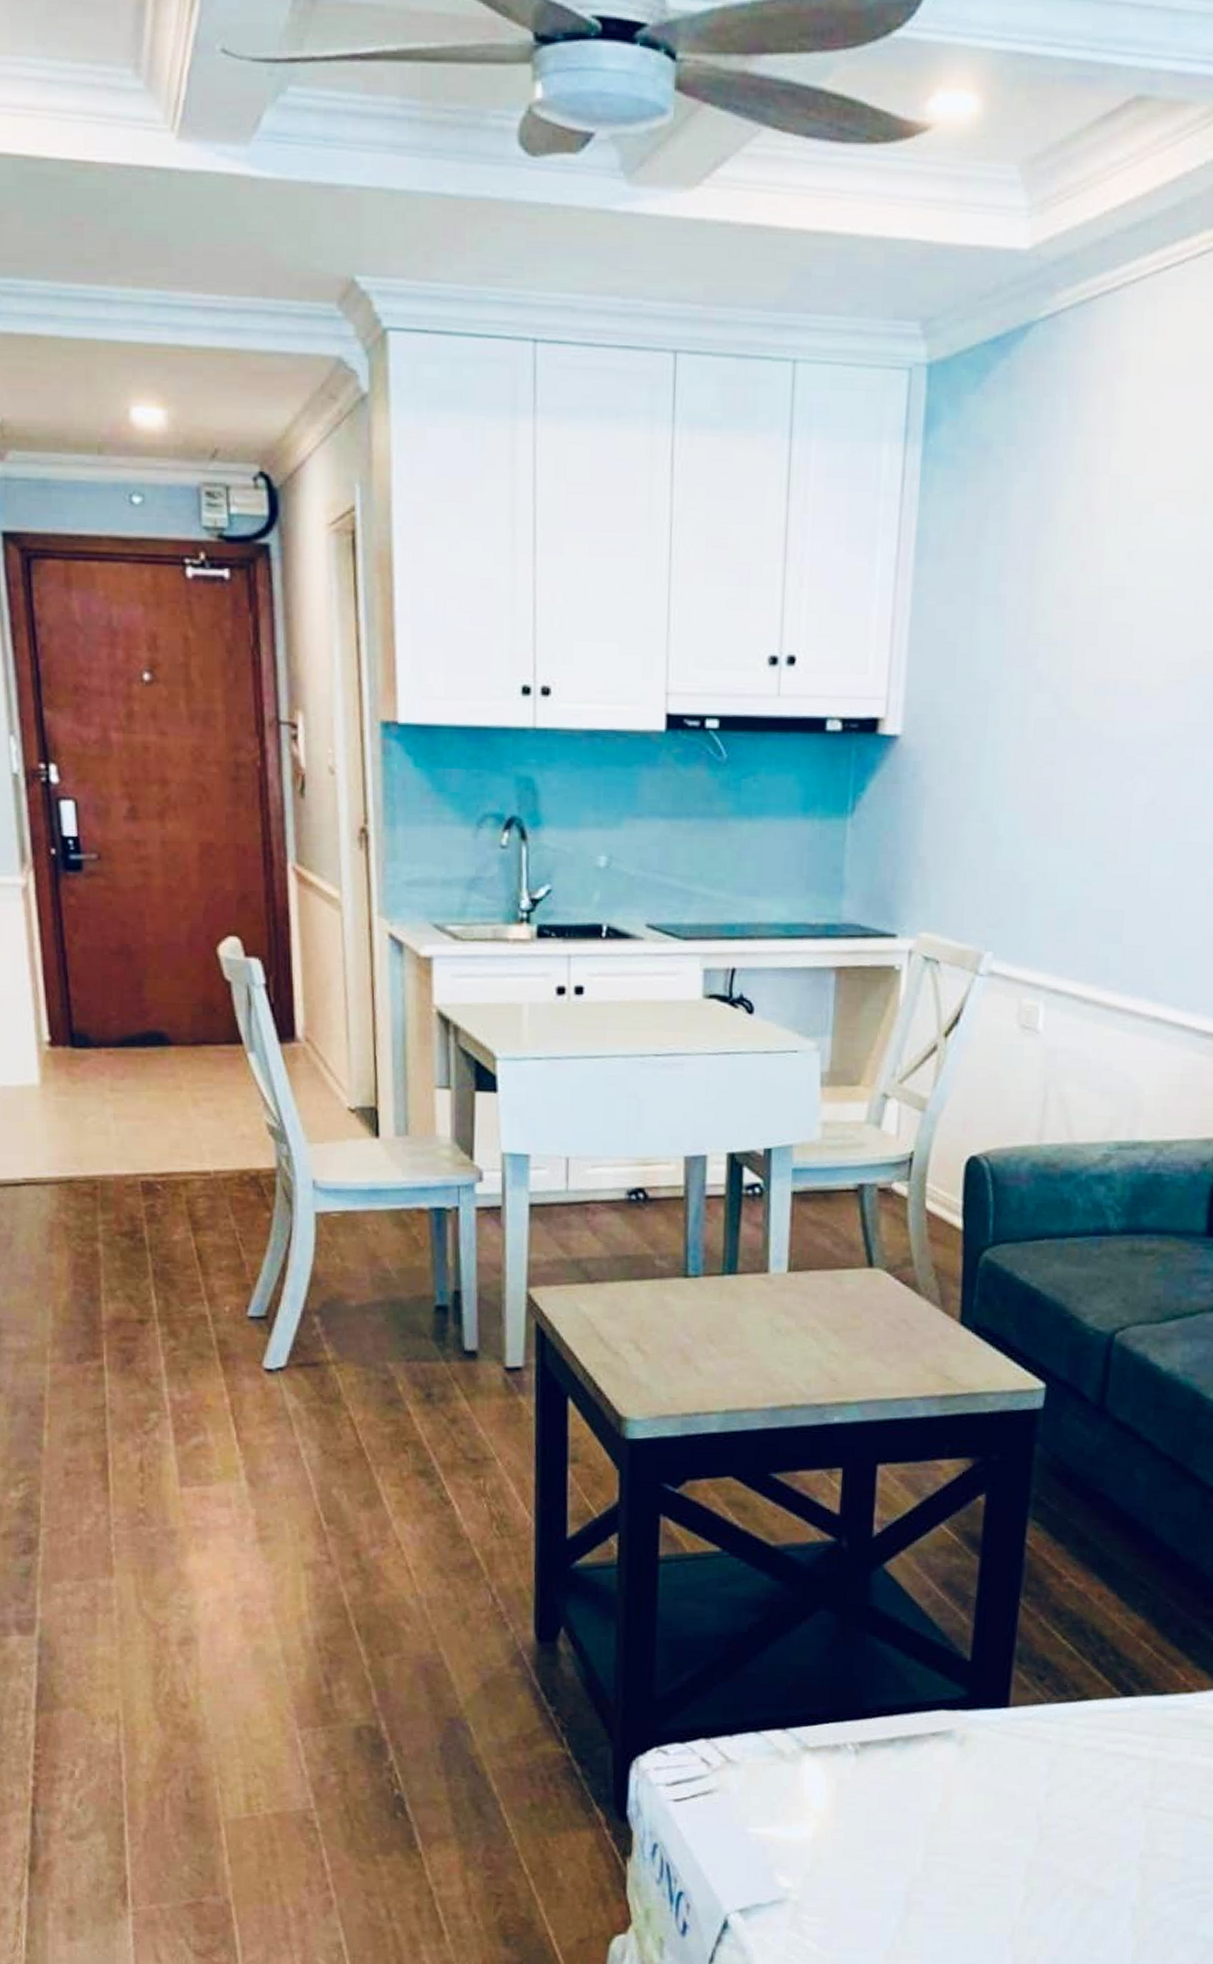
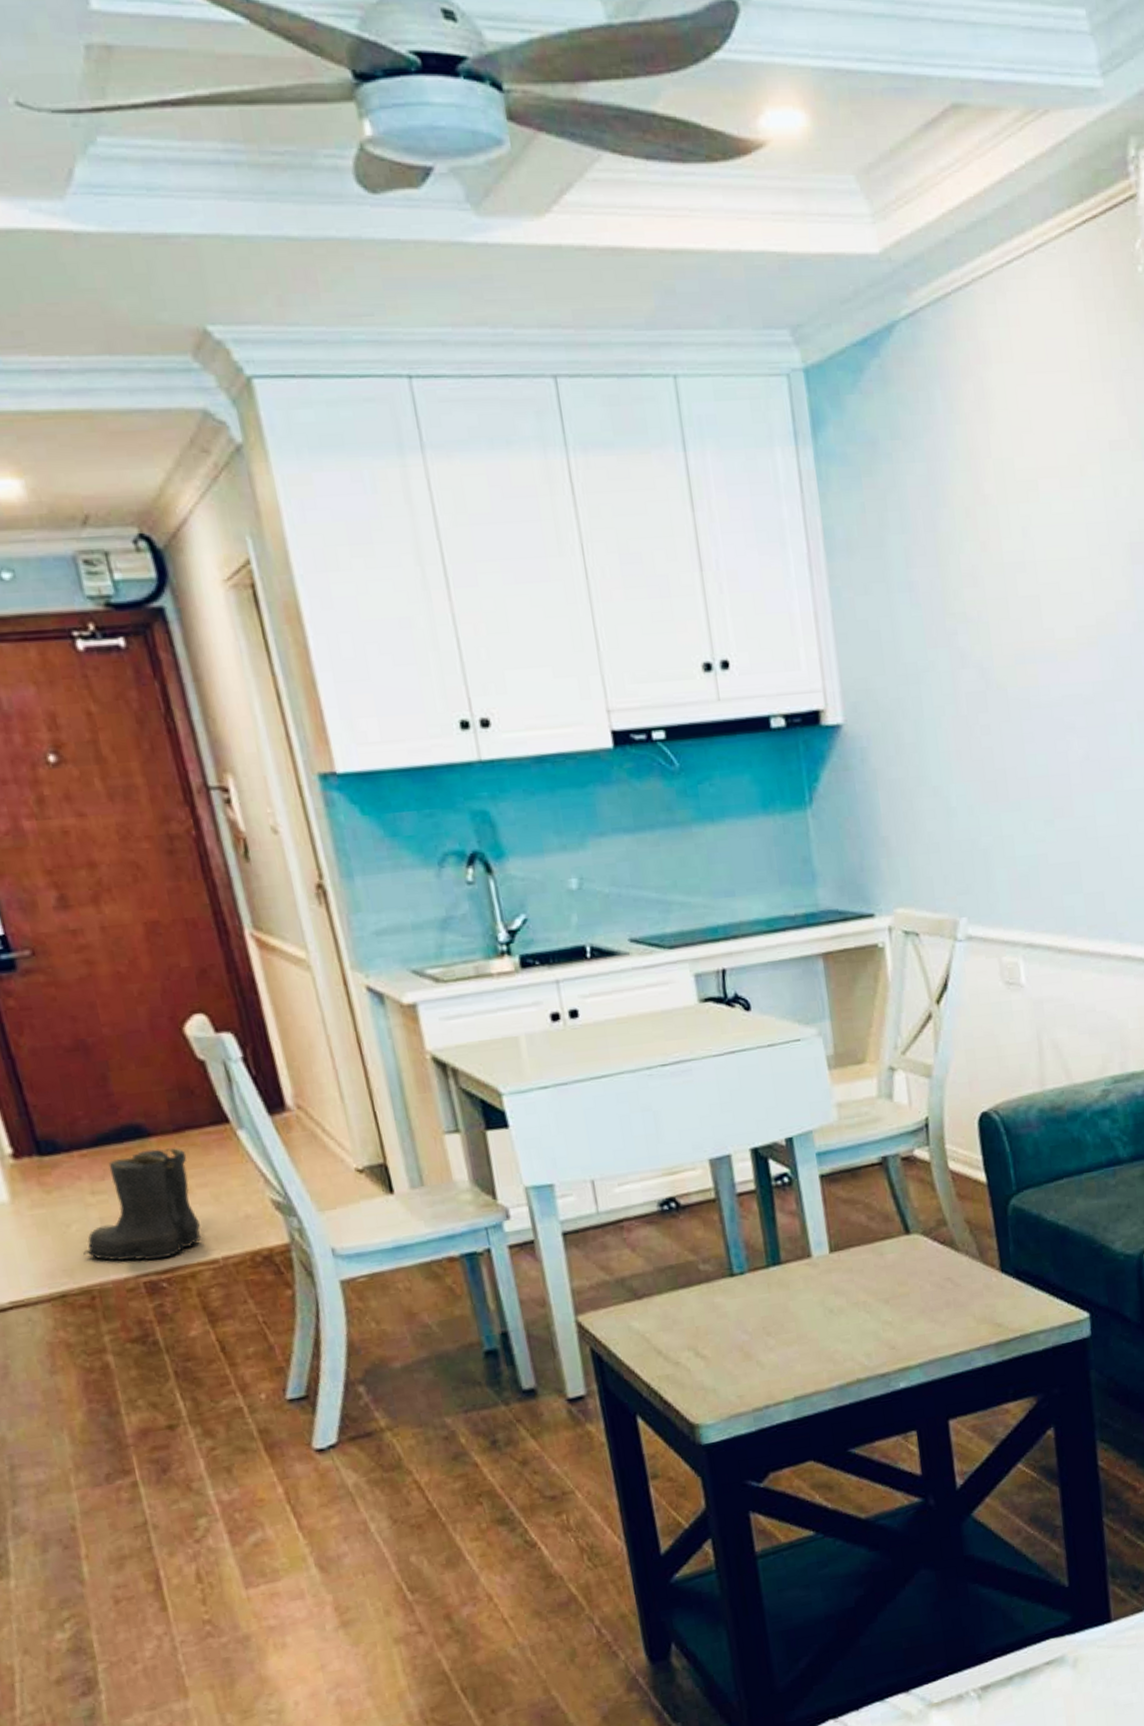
boots: none [94,1058,199,1163] -> present [83,1148,202,1261]

